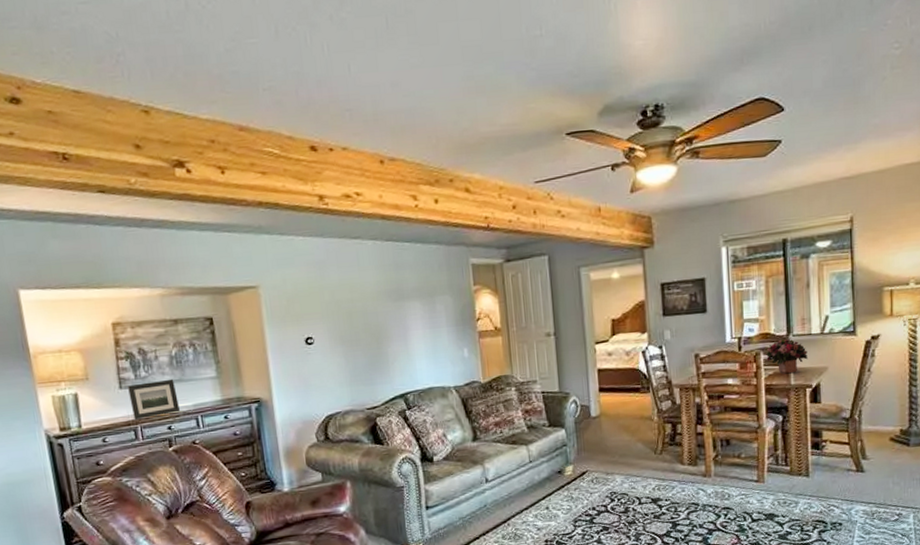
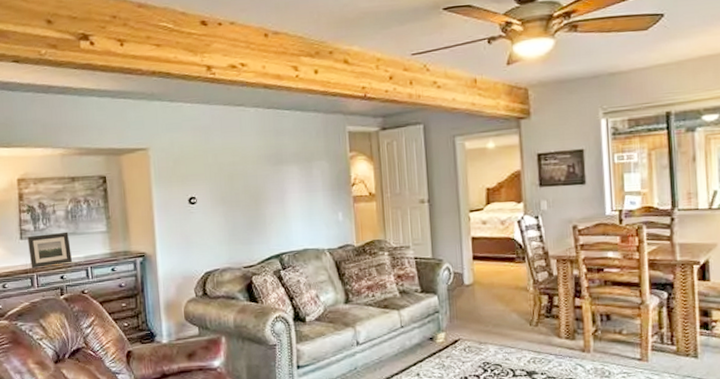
bouquet: present [765,339,809,374] -> none [648,213,696,249]

